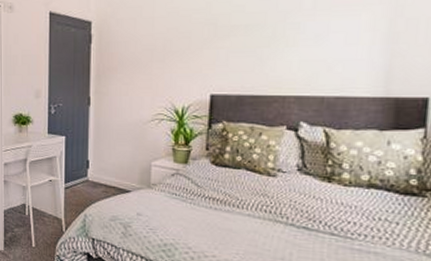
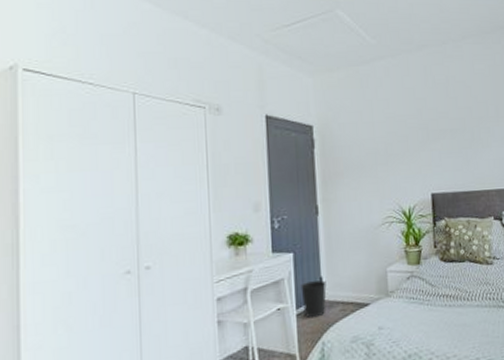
wastebasket: none [69,162,92,194] -> present [300,280,327,319]

